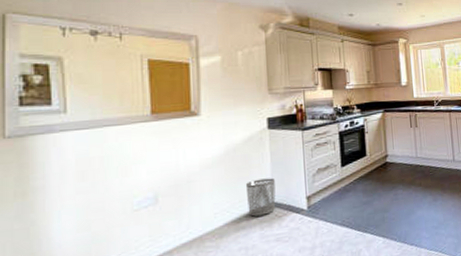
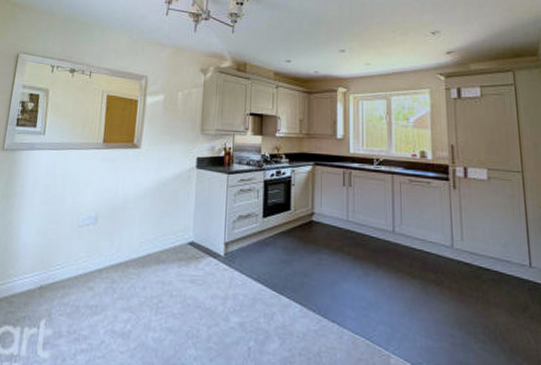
waste bin: present [245,177,276,217] -> none [169,216,197,253]

